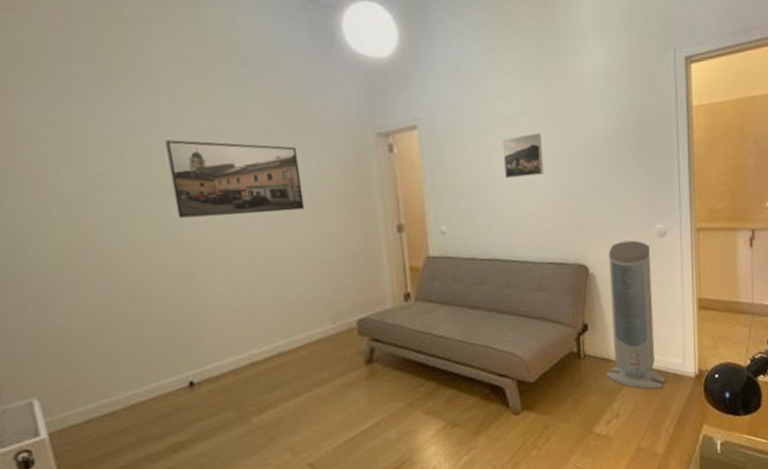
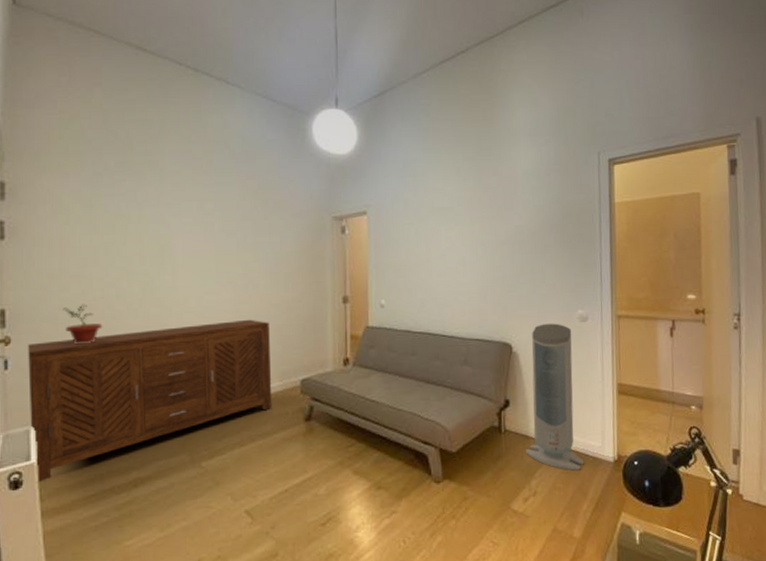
sideboard: none [12,256,327,460] -> present [28,319,273,483]
potted plant: none [50,251,107,300] -> present [63,304,103,345]
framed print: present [166,140,305,218] -> none [164,216,267,281]
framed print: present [502,132,545,179] -> none [439,221,476,261]

